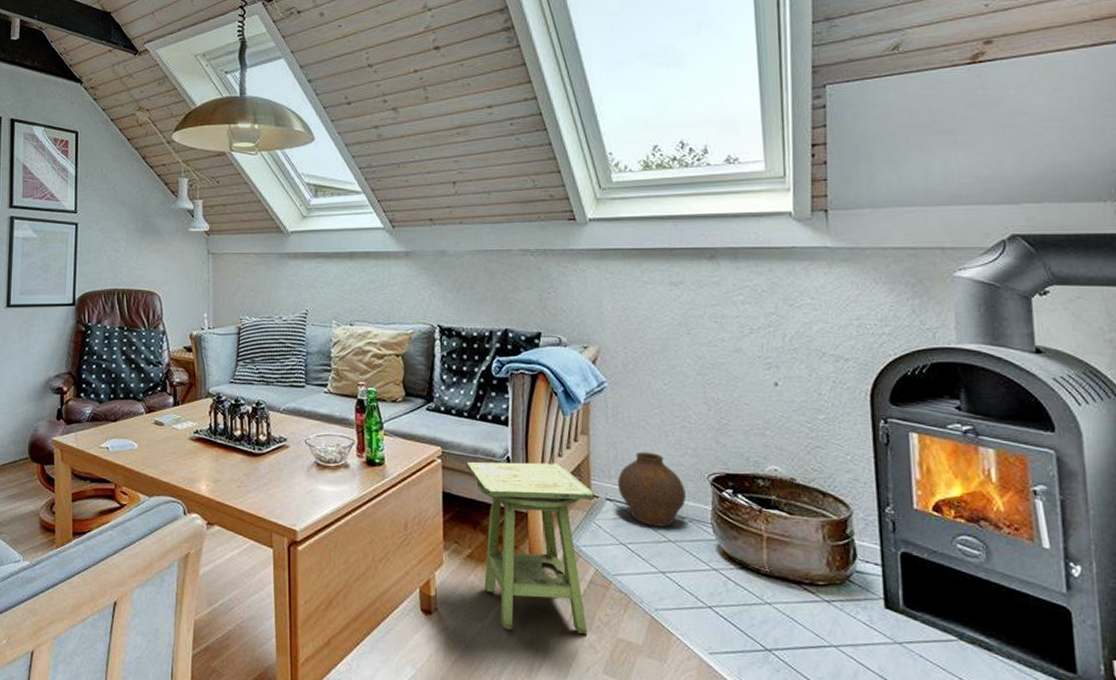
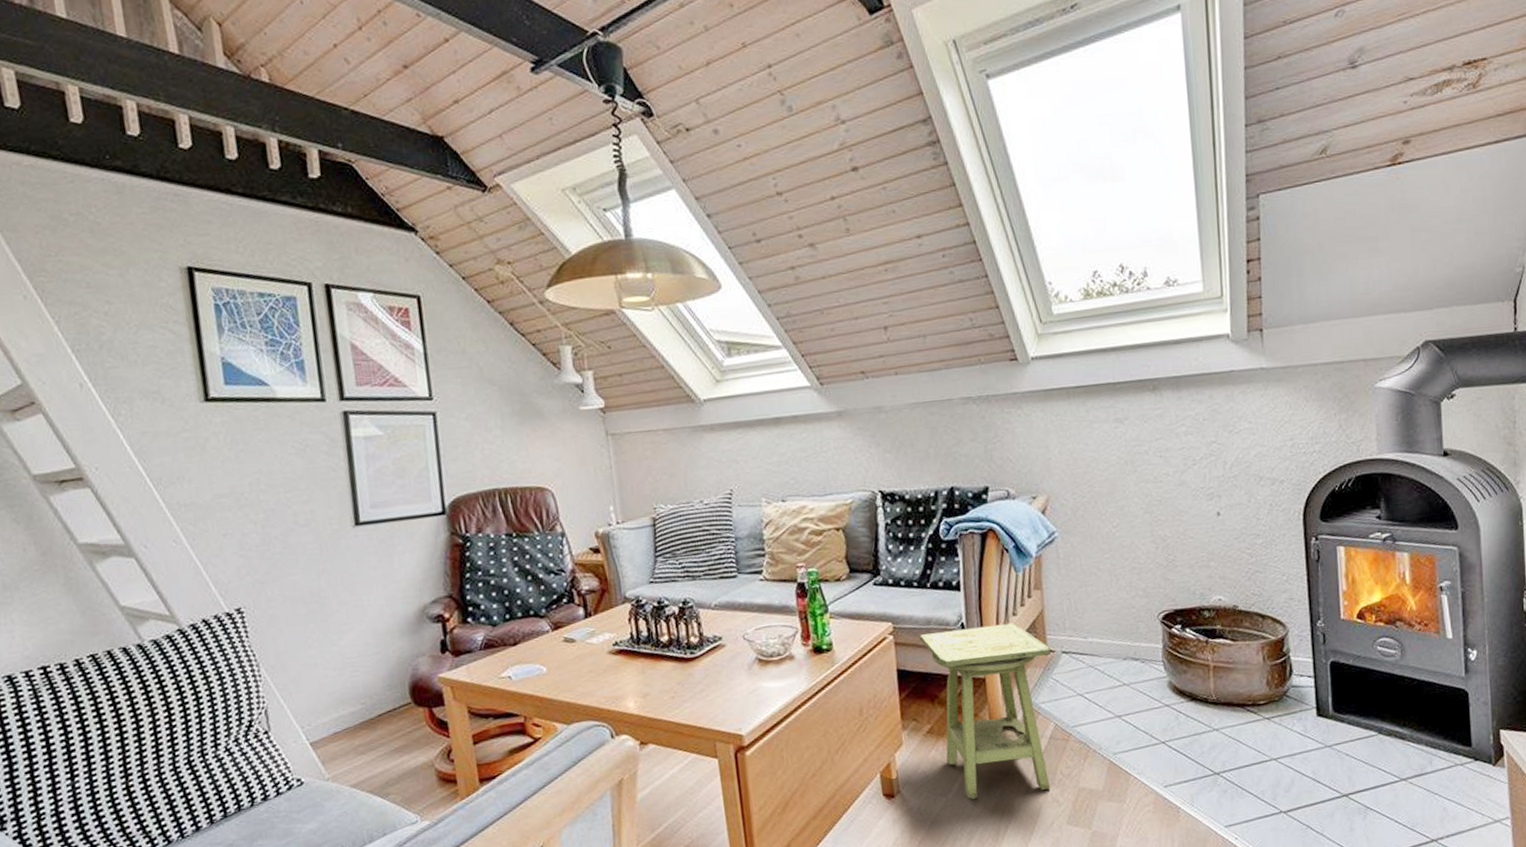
vase: present [617,451,686,527] -> none [1072,598,1138,673]

